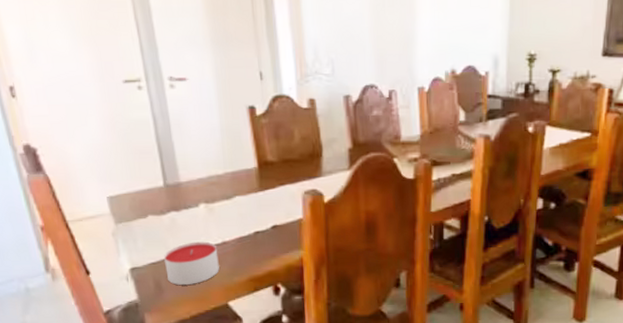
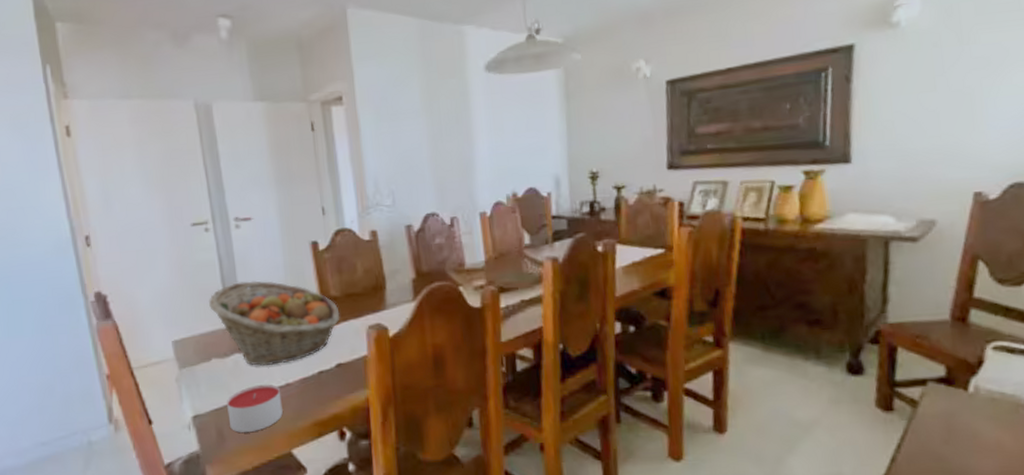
fruit basket: none [144,142,277,224] -> present [209,280,340,366]

